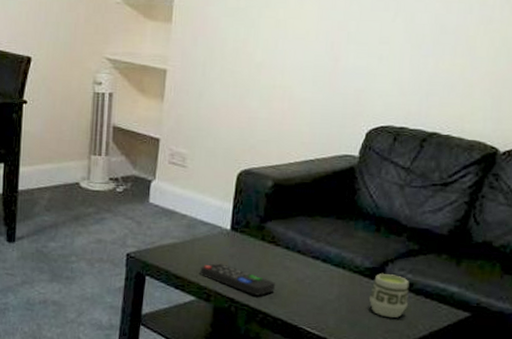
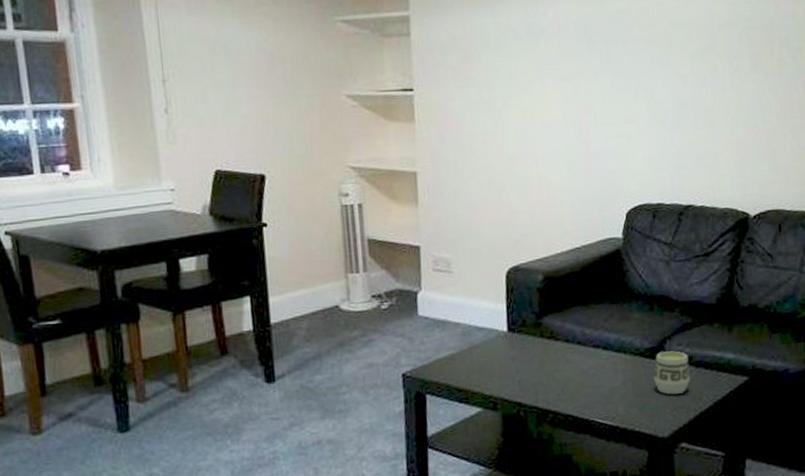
remote control: present [200,263,275,296] -> none [482,368,561,396]

